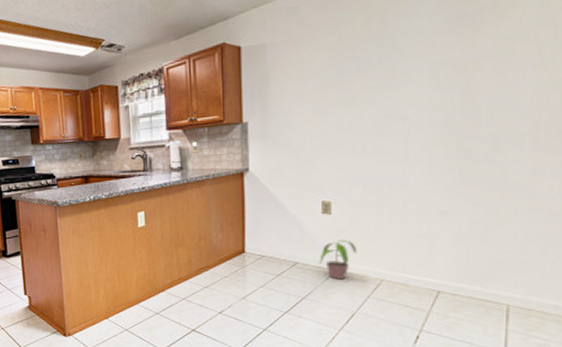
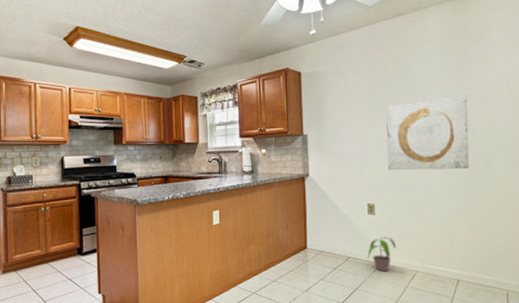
wall art: none [350,58,471,160] -> present [386,95,469,170]

